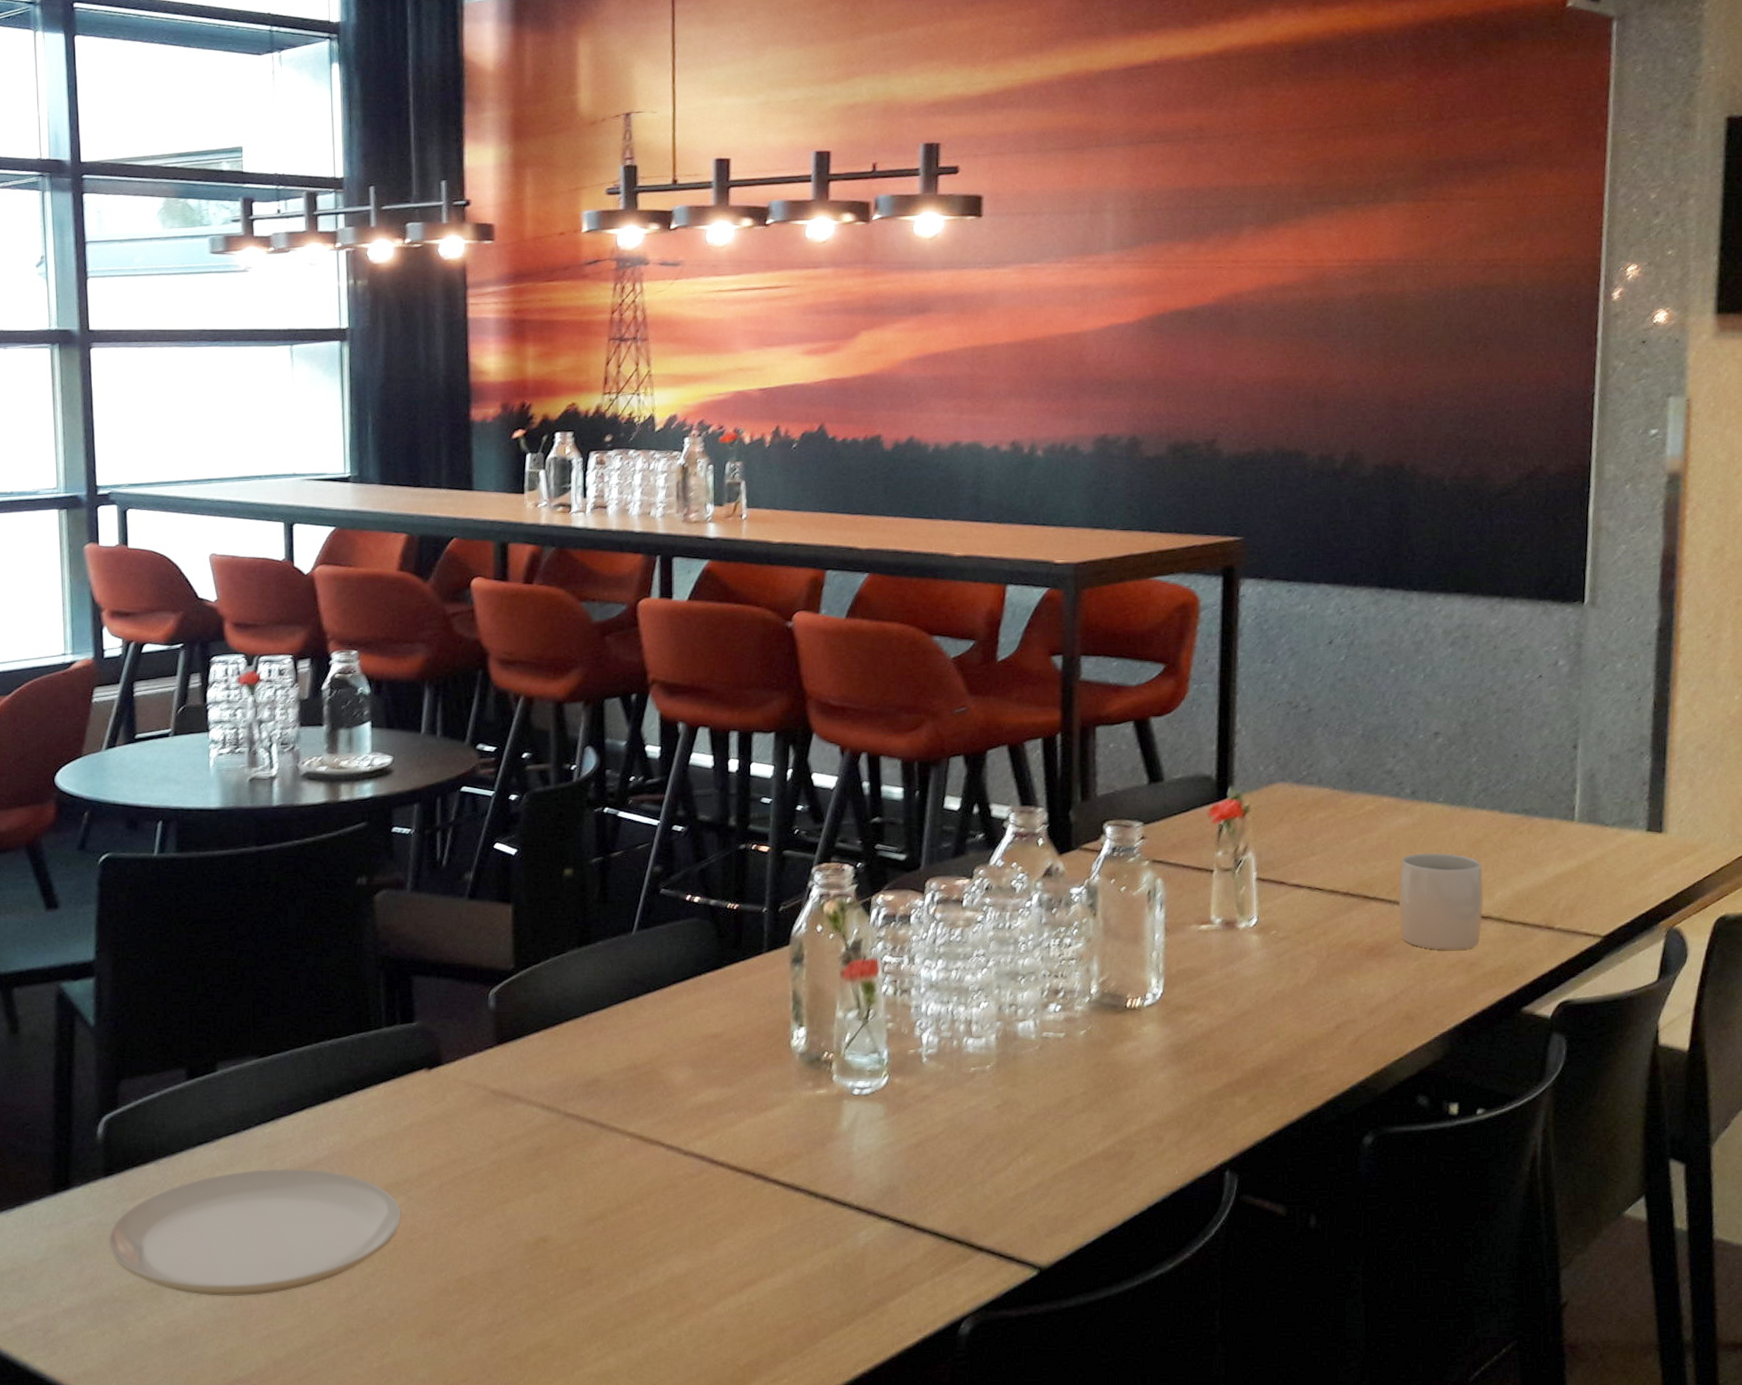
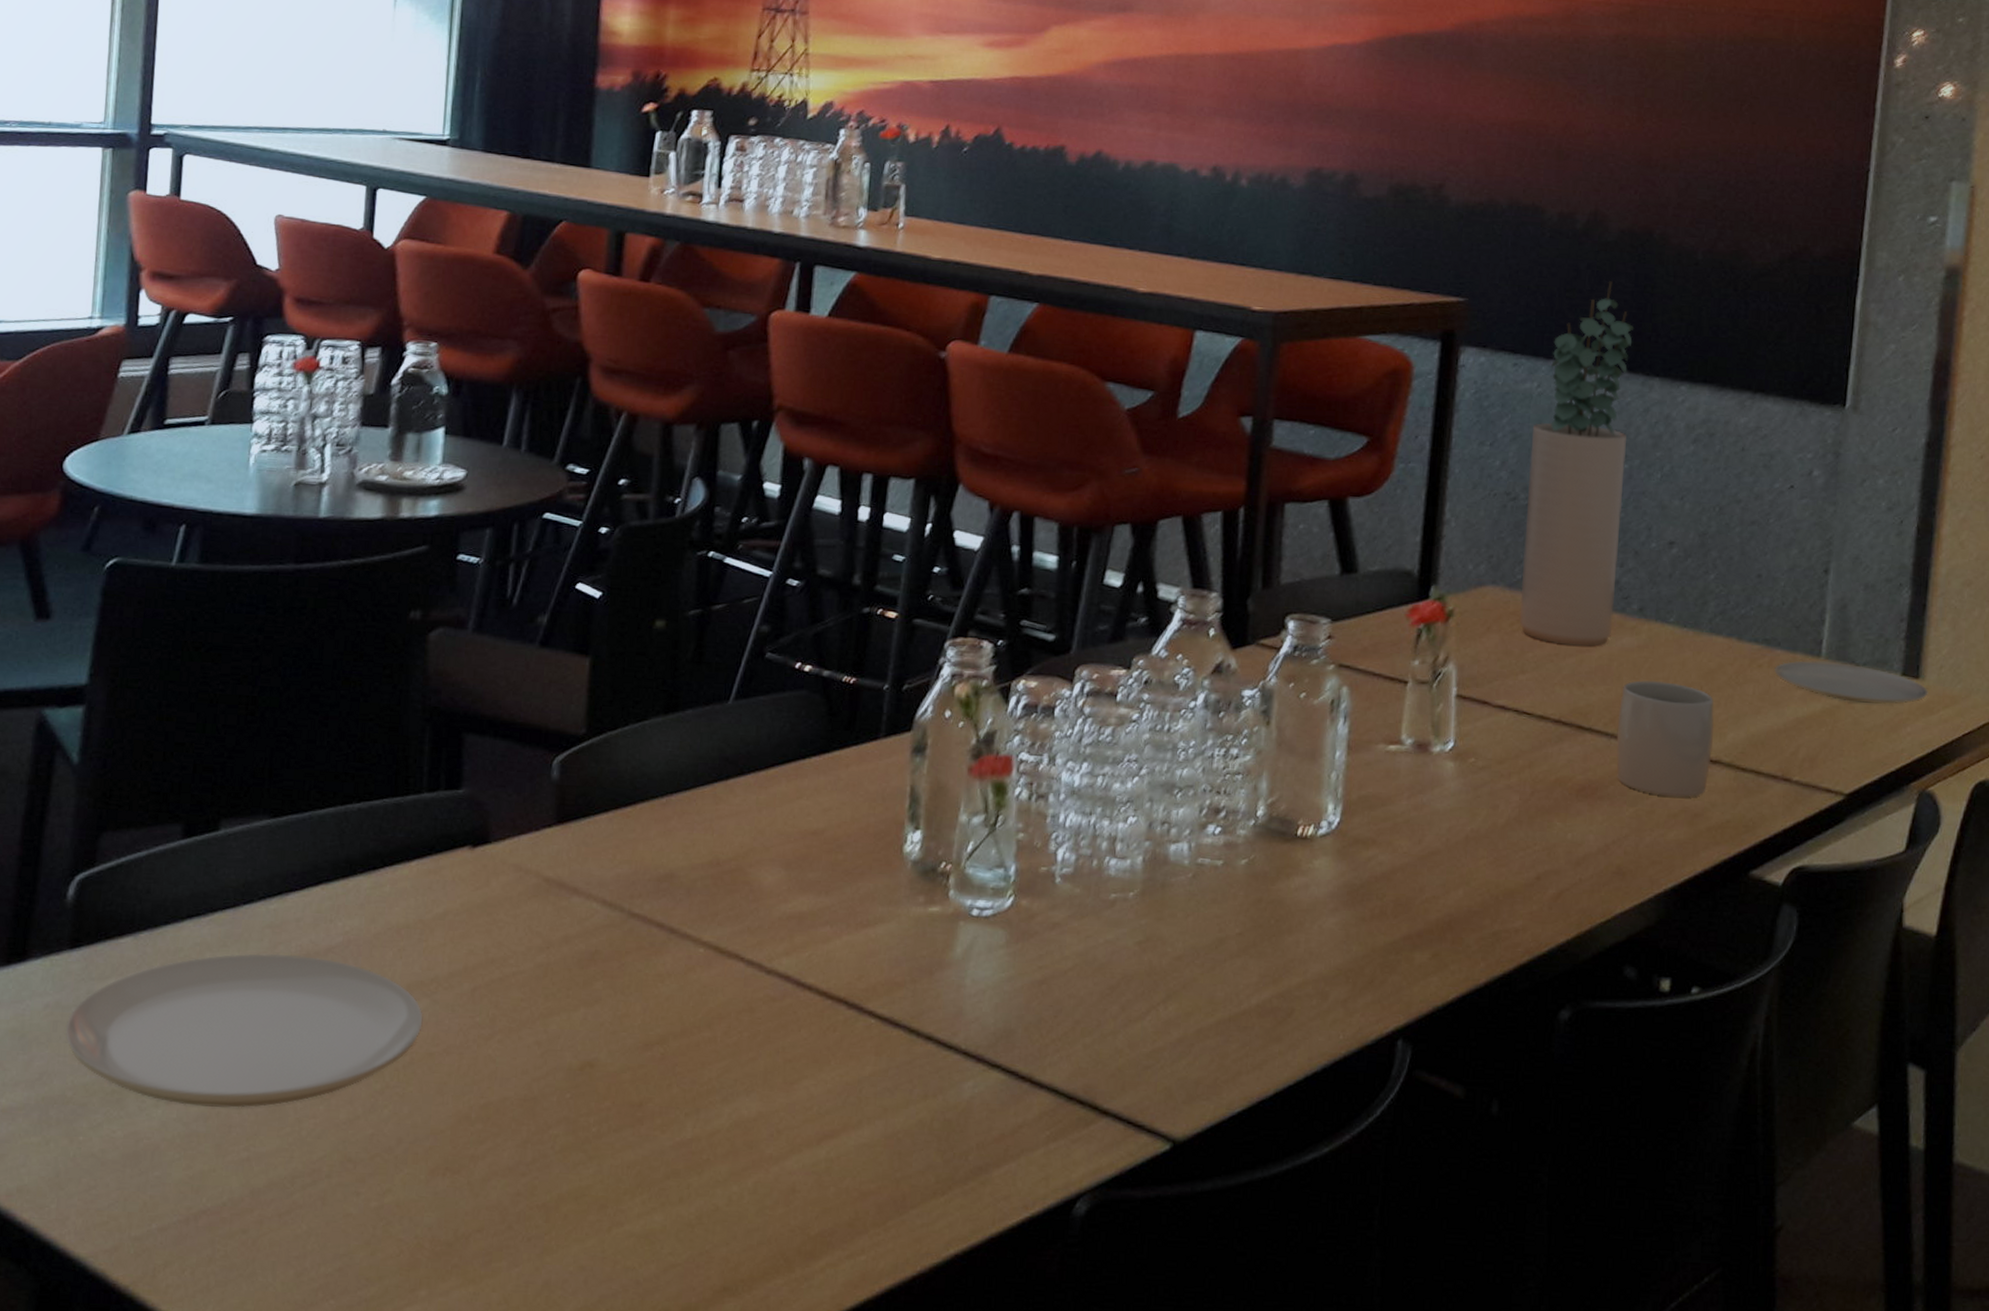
vase: none [1306,511,1392,828] -> present [1519,281,1633,646]
plate: none [1534,824,1671,857] -> present [1774,661,1928,704]

